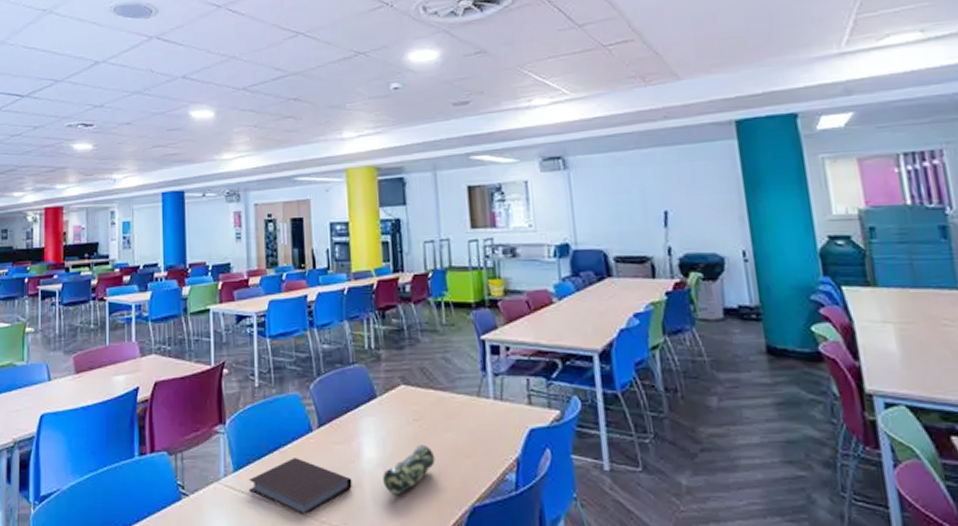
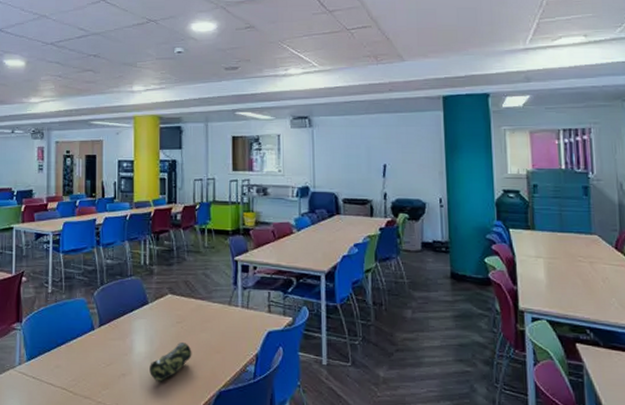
notebook: present [249,458,352,514] -> none [40,351,124,396]

